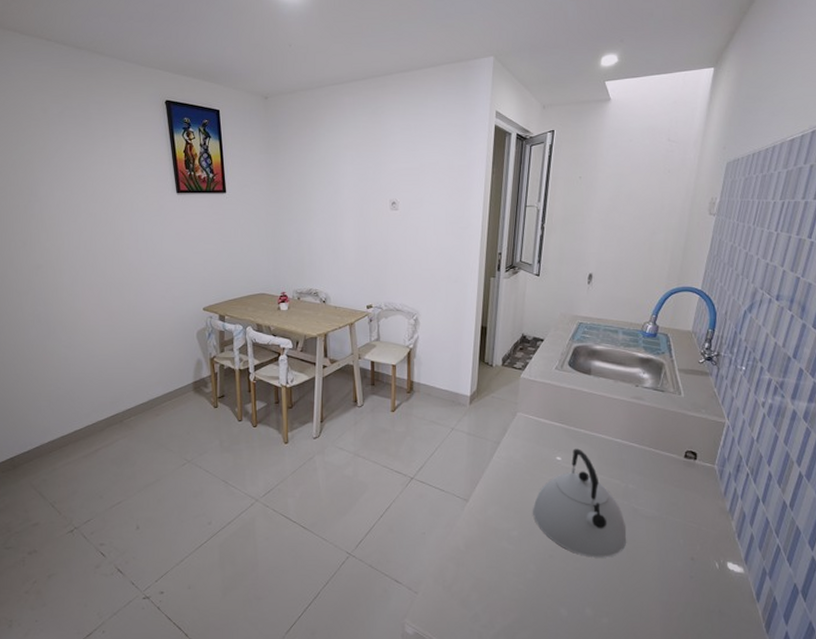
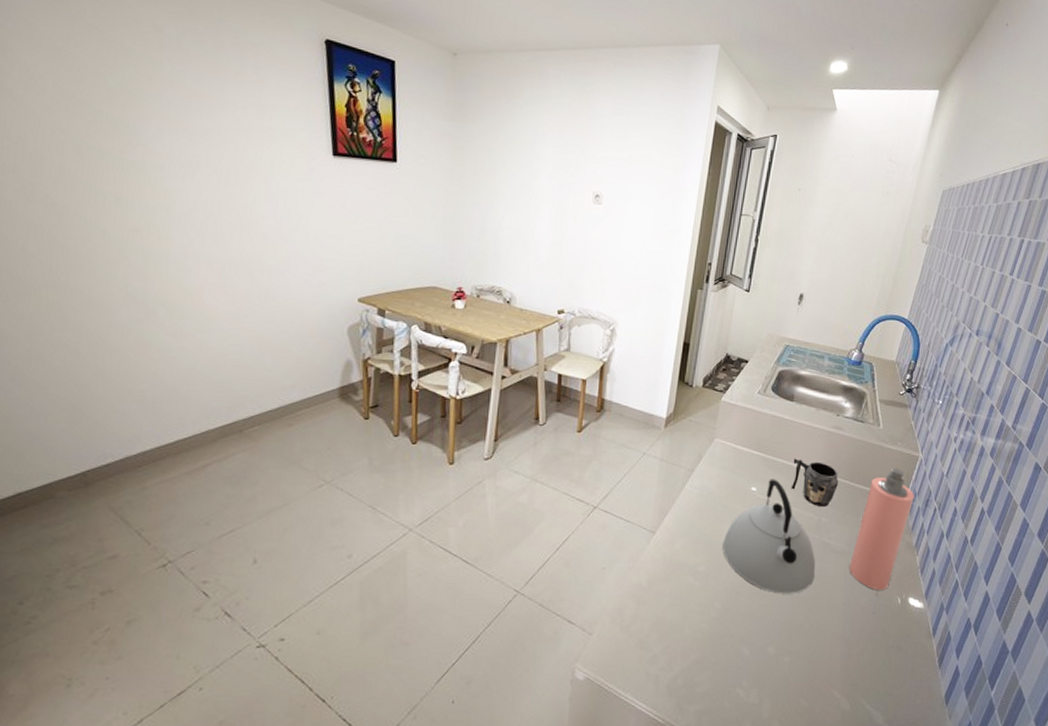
mug: none [595,428,644,473] -> present [791,458,839,506]
spray bottle: none [661,434,724,555] -> present [849,467,914,591]

